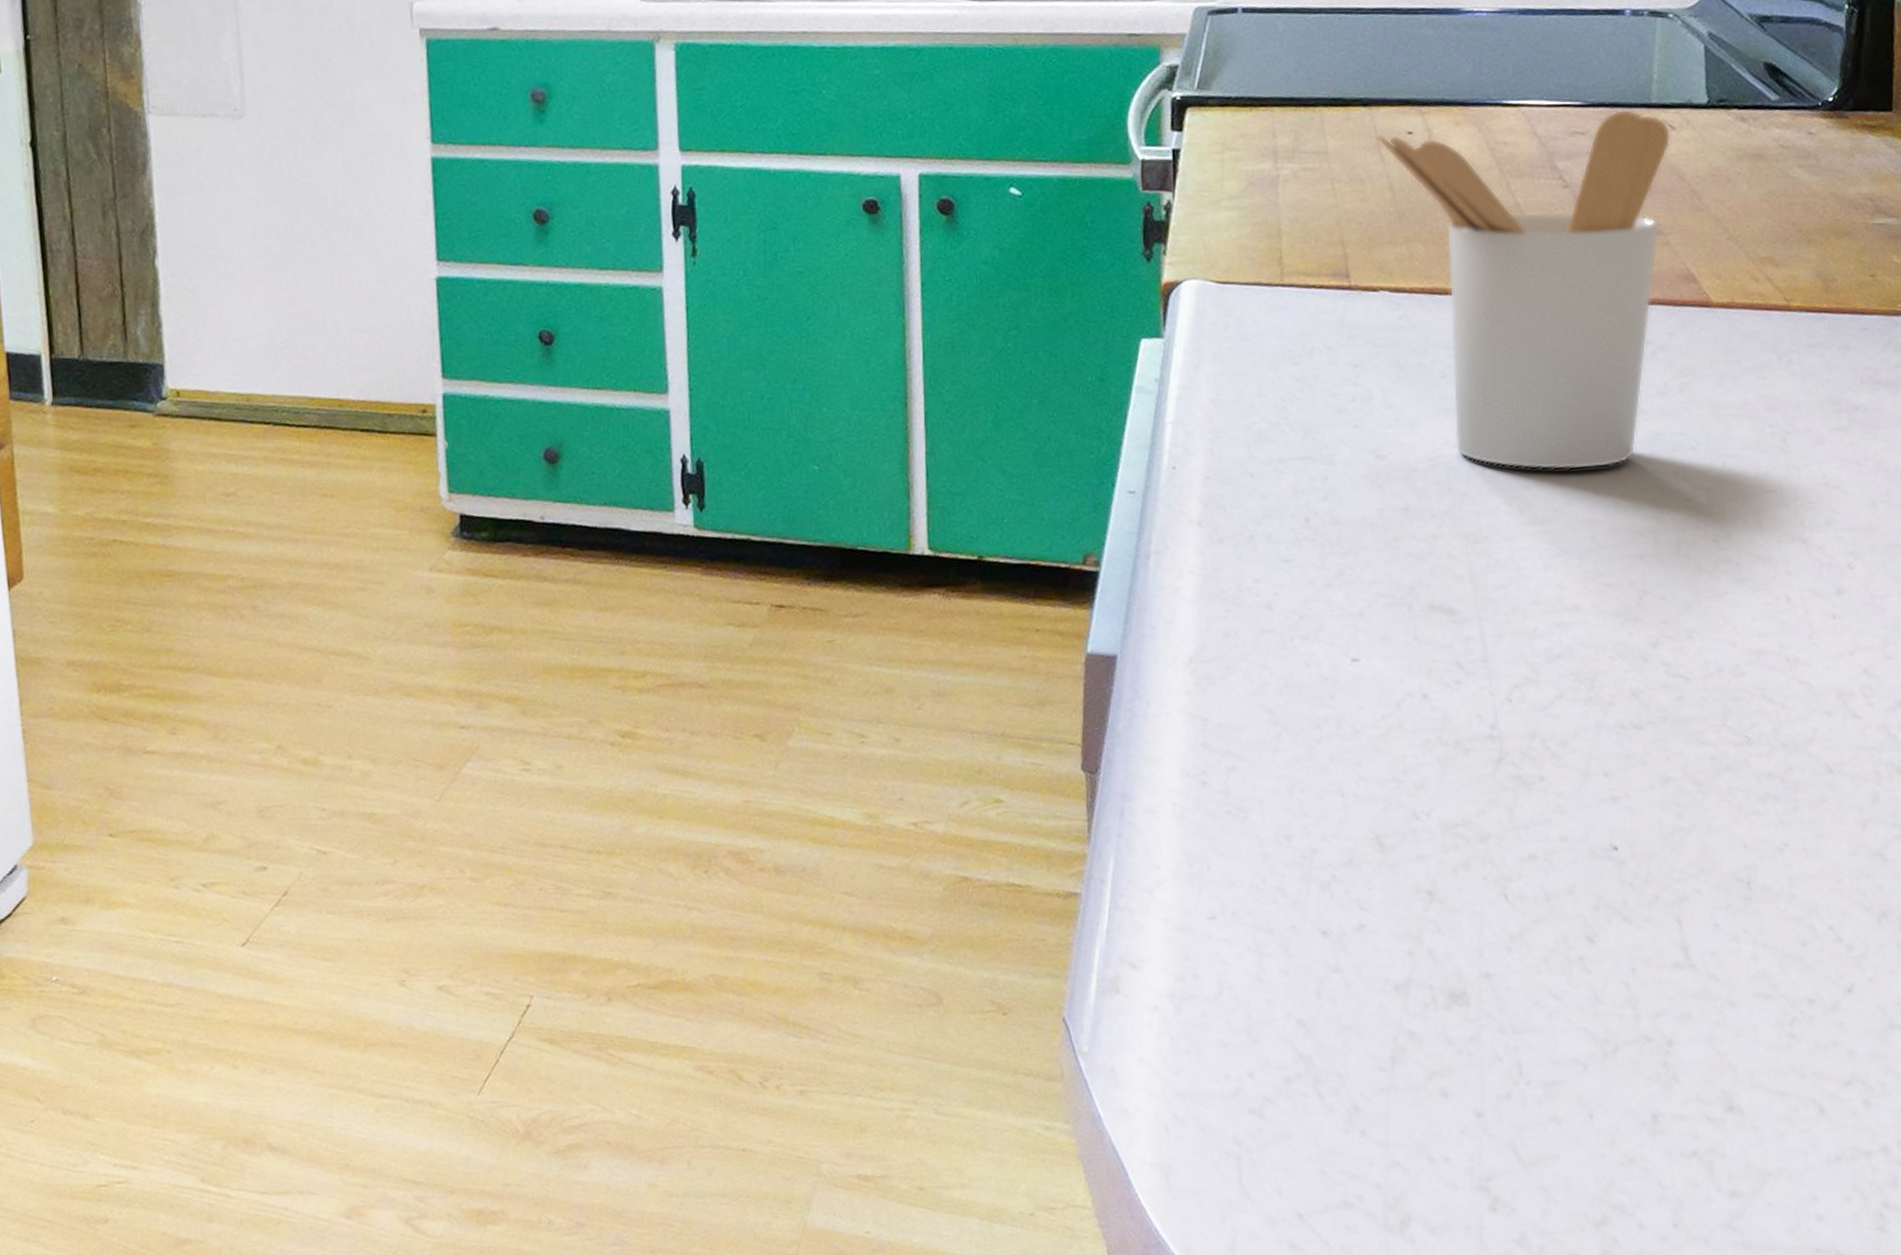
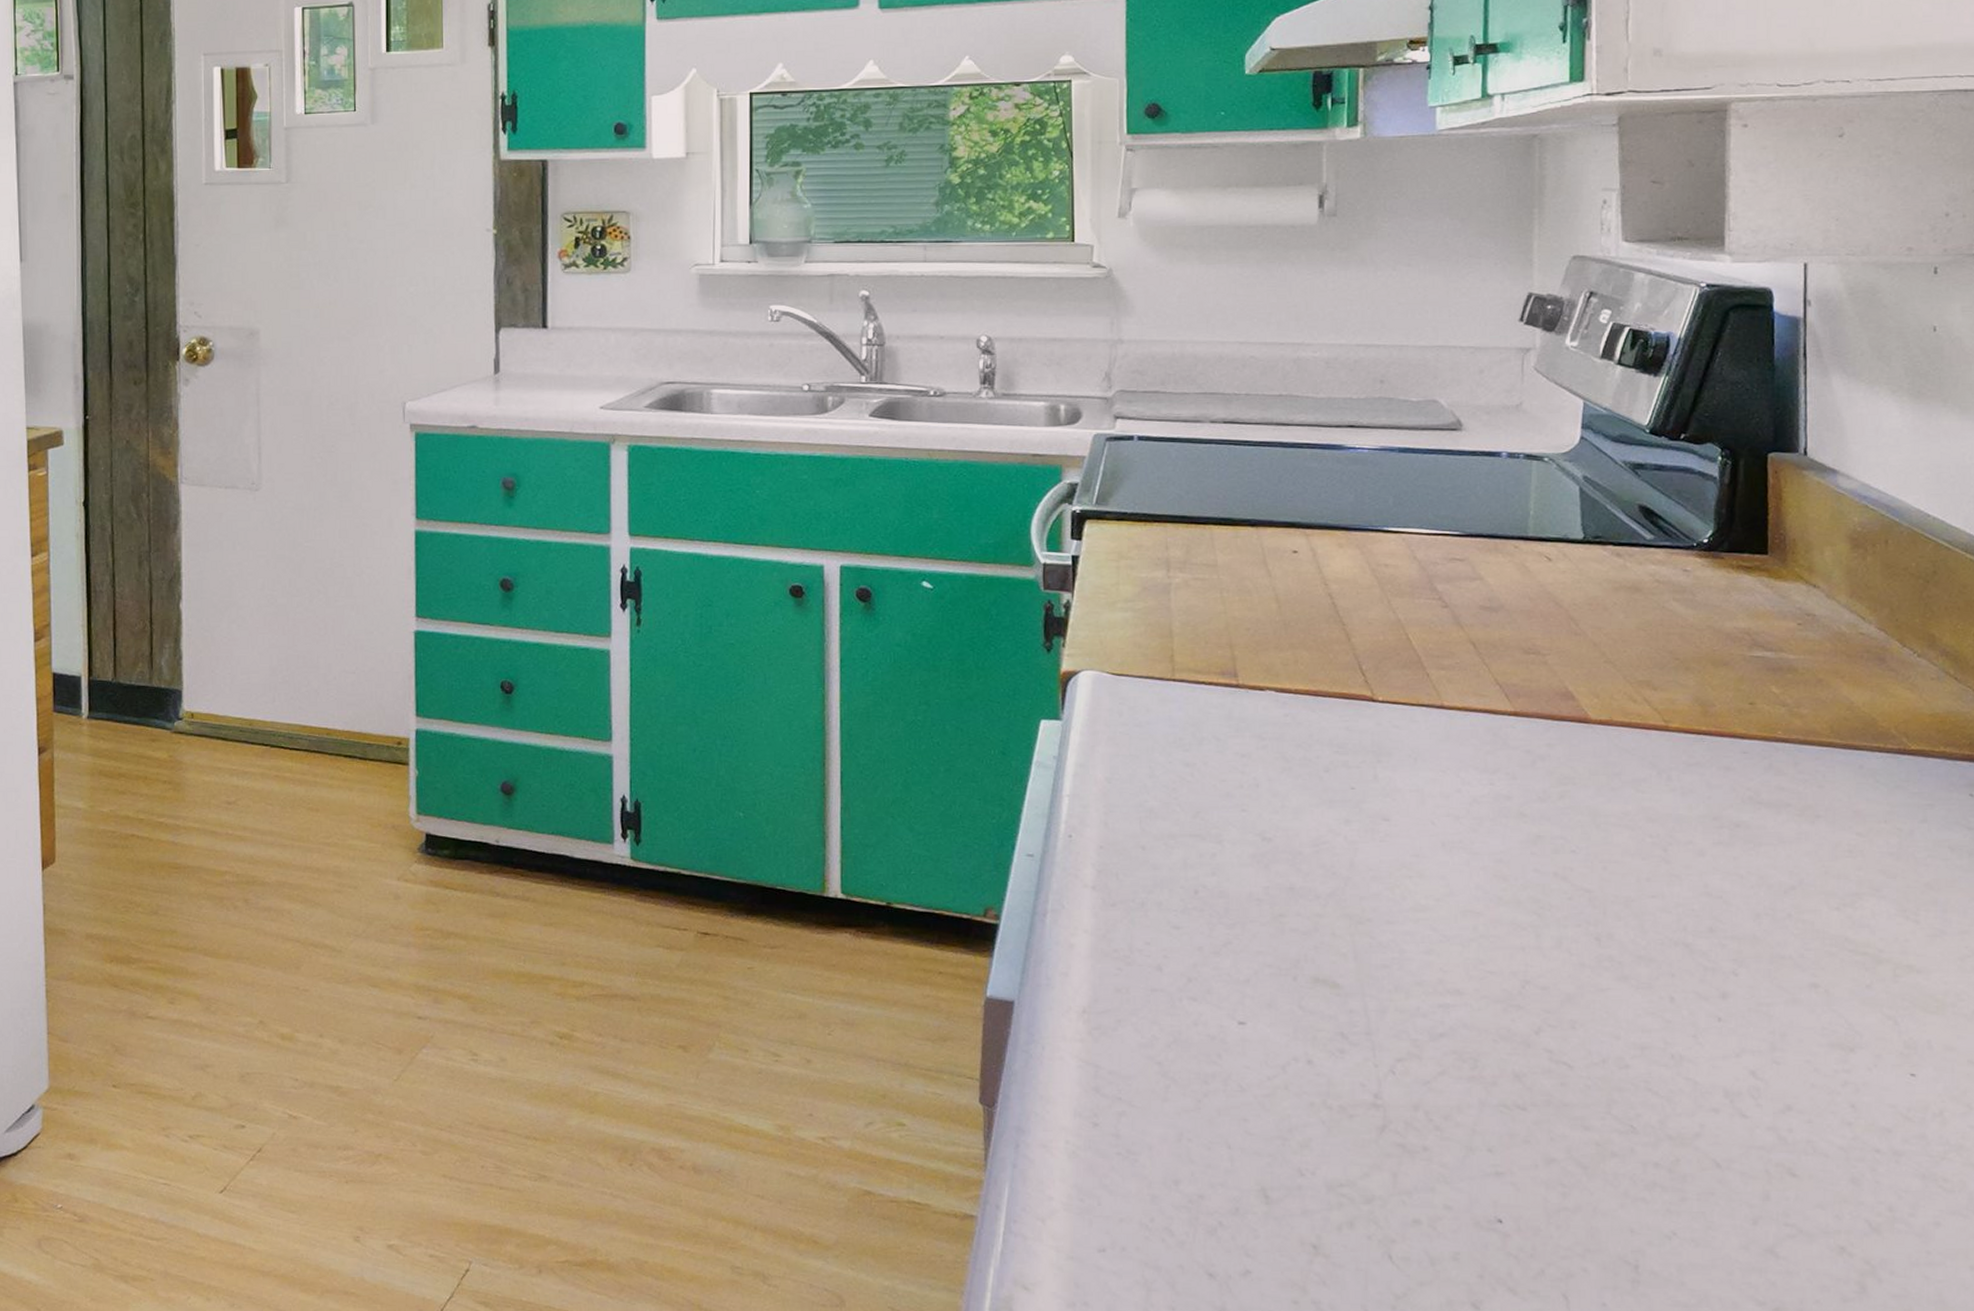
utensil holder: present [1376,109,1671,471] -> none [1263,540,1548,864]

